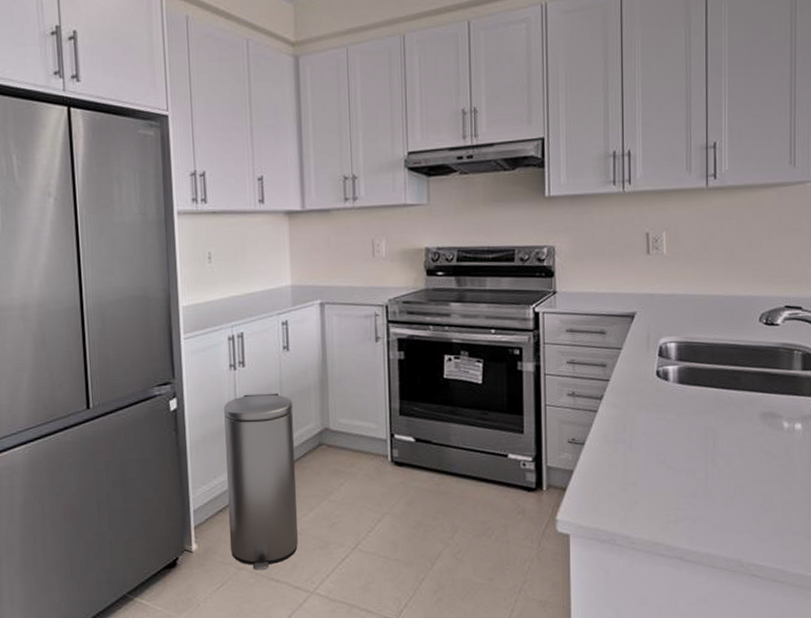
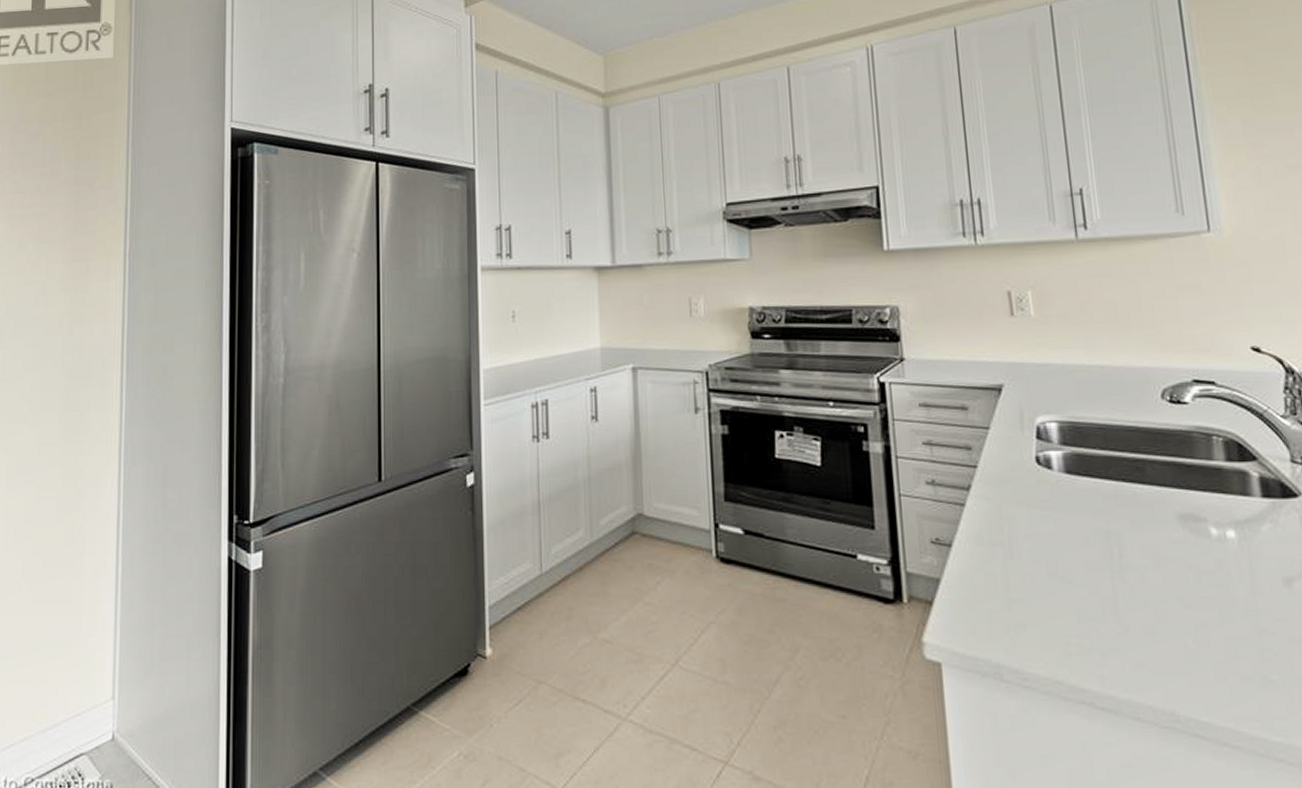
pedal bin: present [223,393,298,571] -> none [524,470,608,687]

